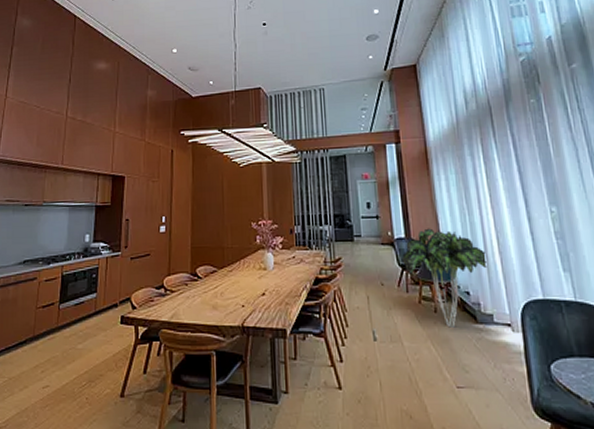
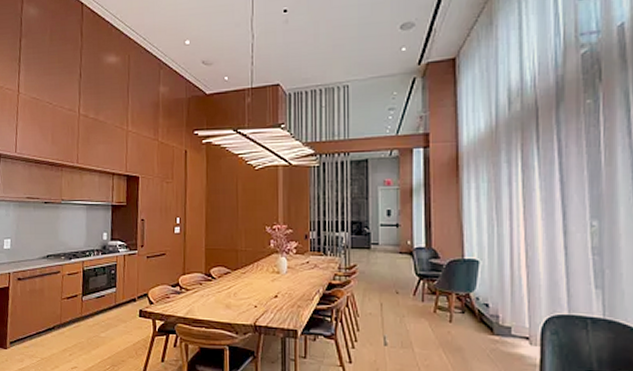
indoor plant: present [402,228,488,328] -> none [421,238,513,338]

